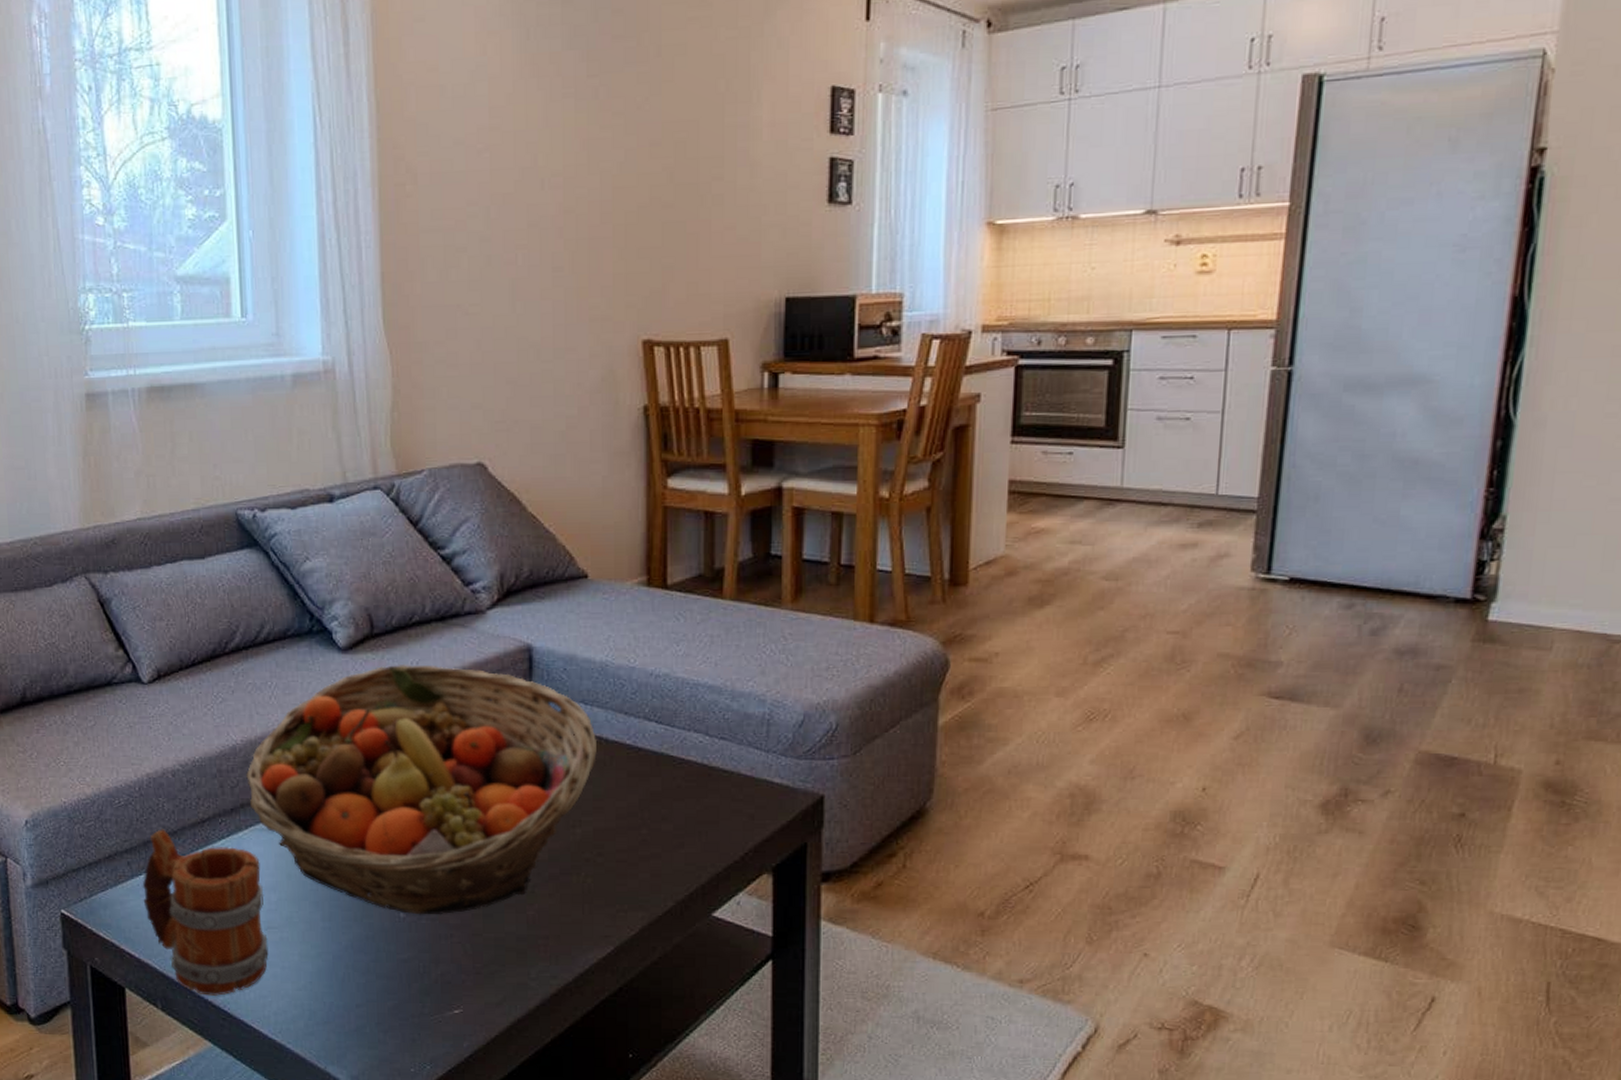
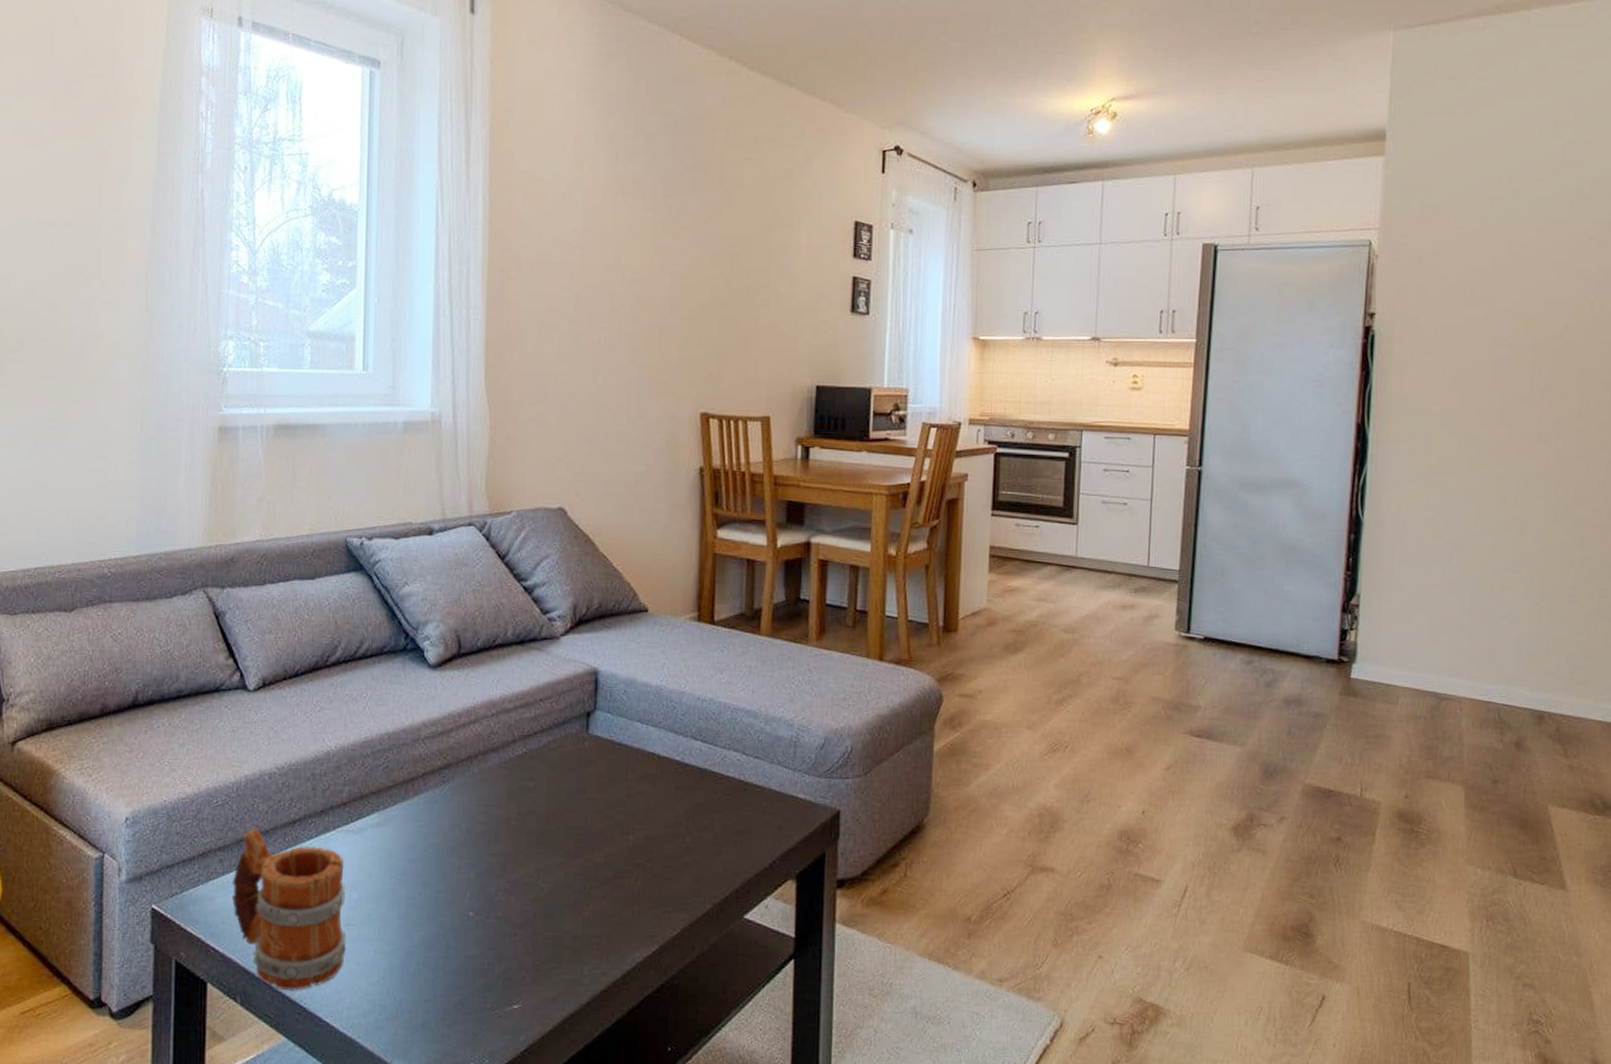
fruit basket: present [246,663,598,915] -> none [337,681,651,915]

